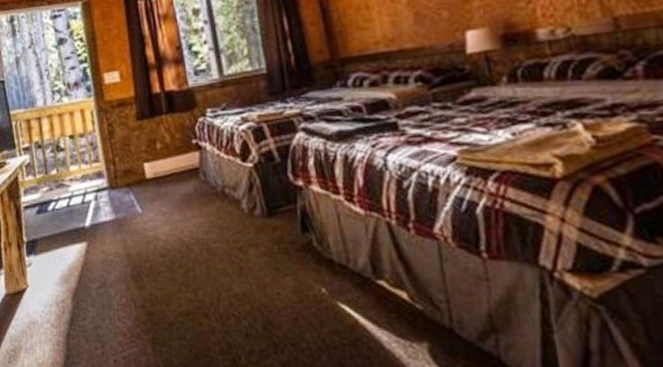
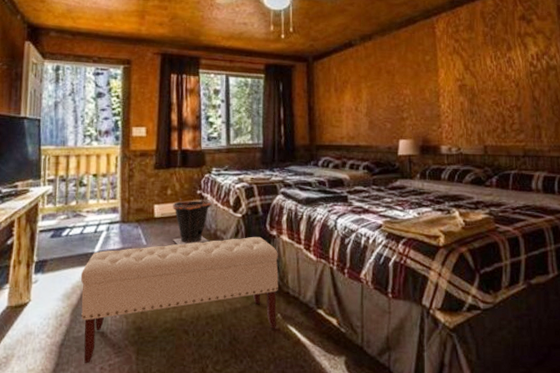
bench: none [75,189,322,357] -> present [80,236,279,364]
waste bin: none [165,151,217,210] -> present [172,198,212,246]

